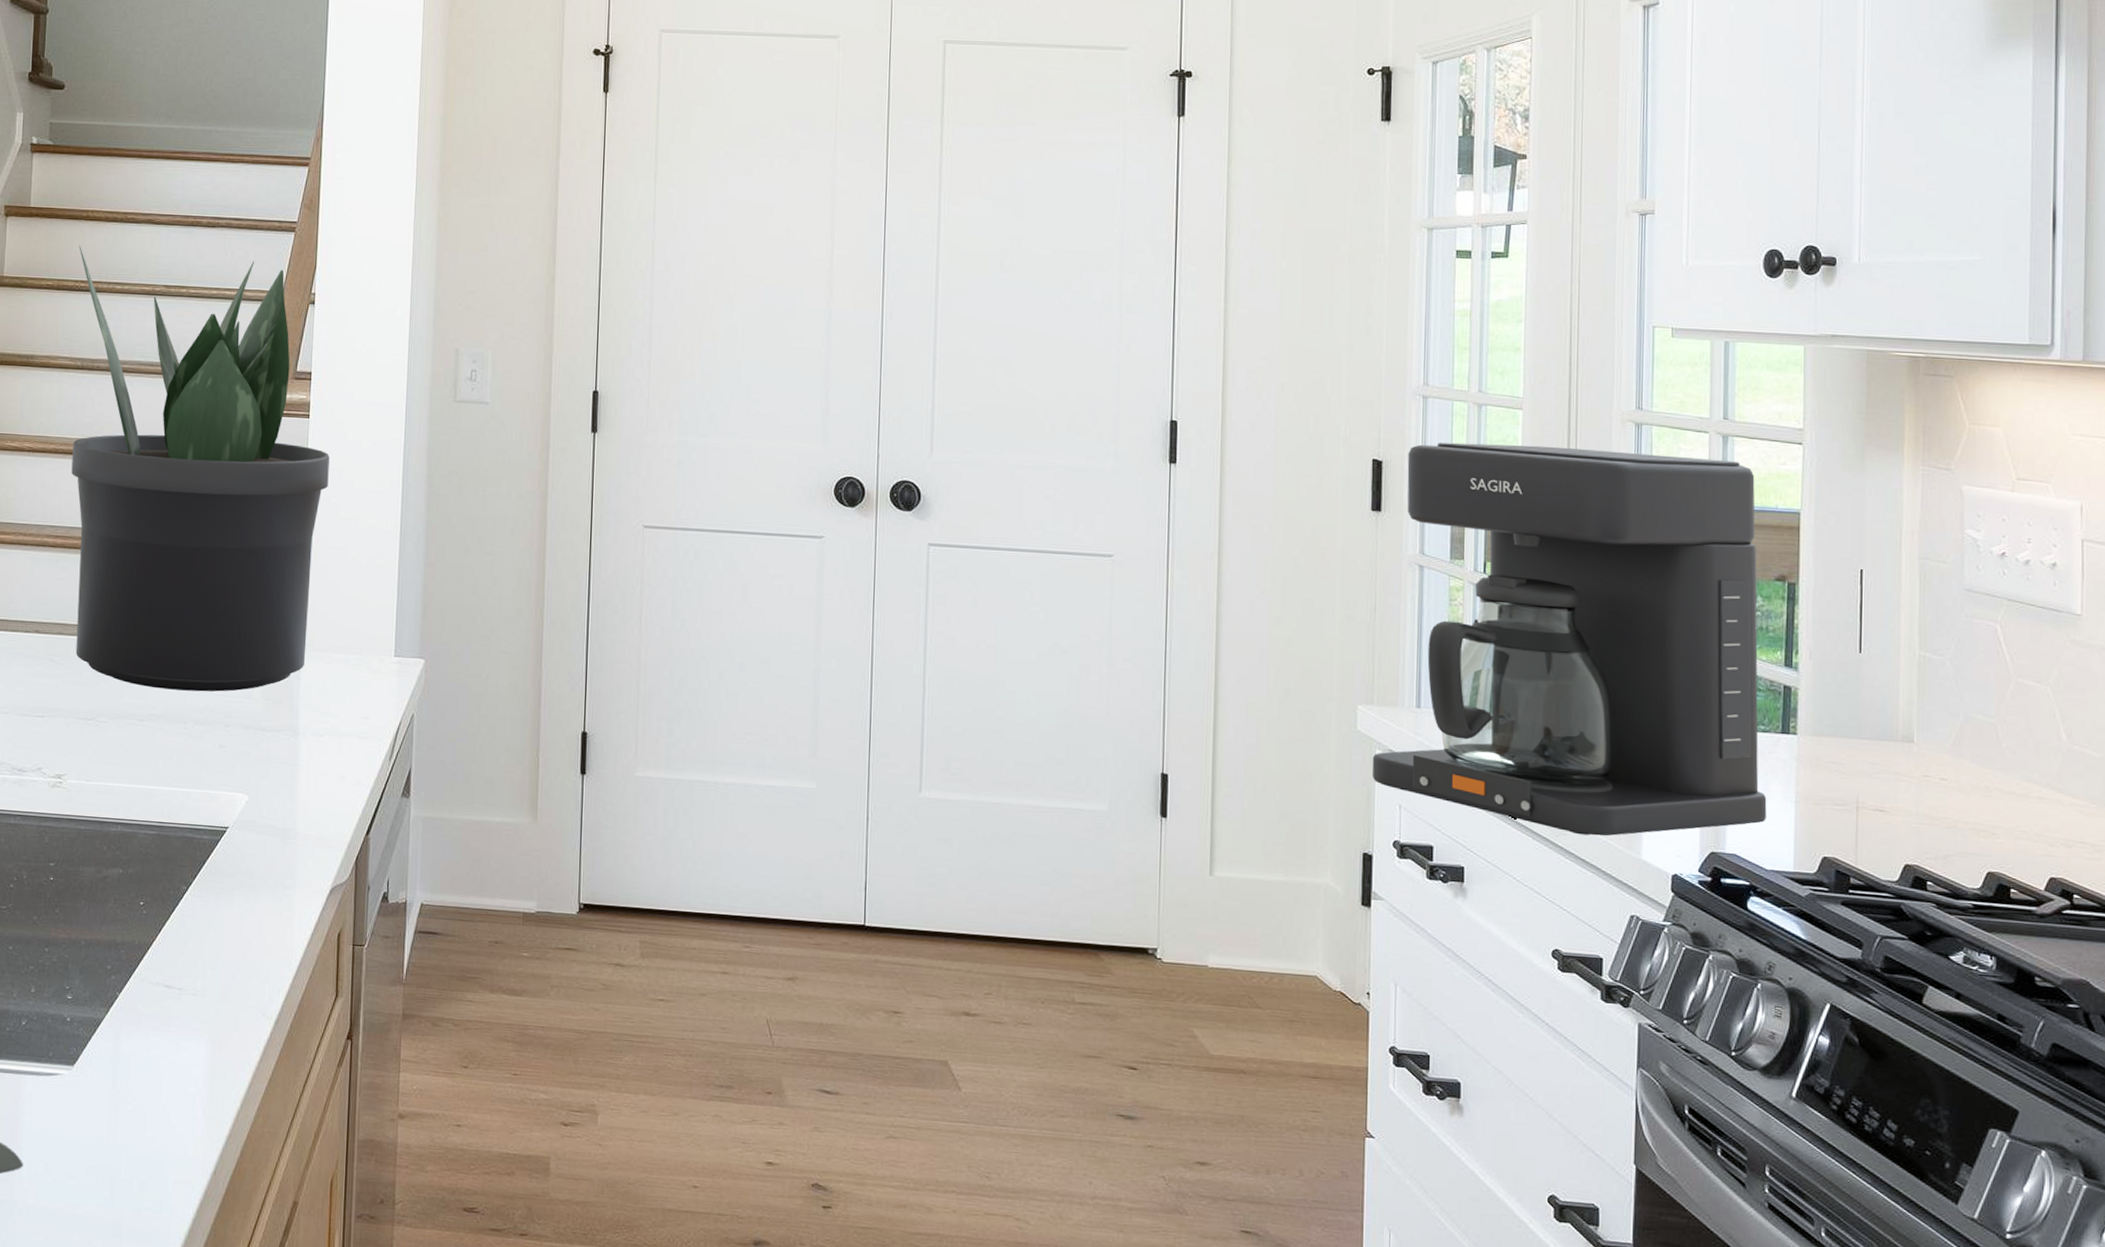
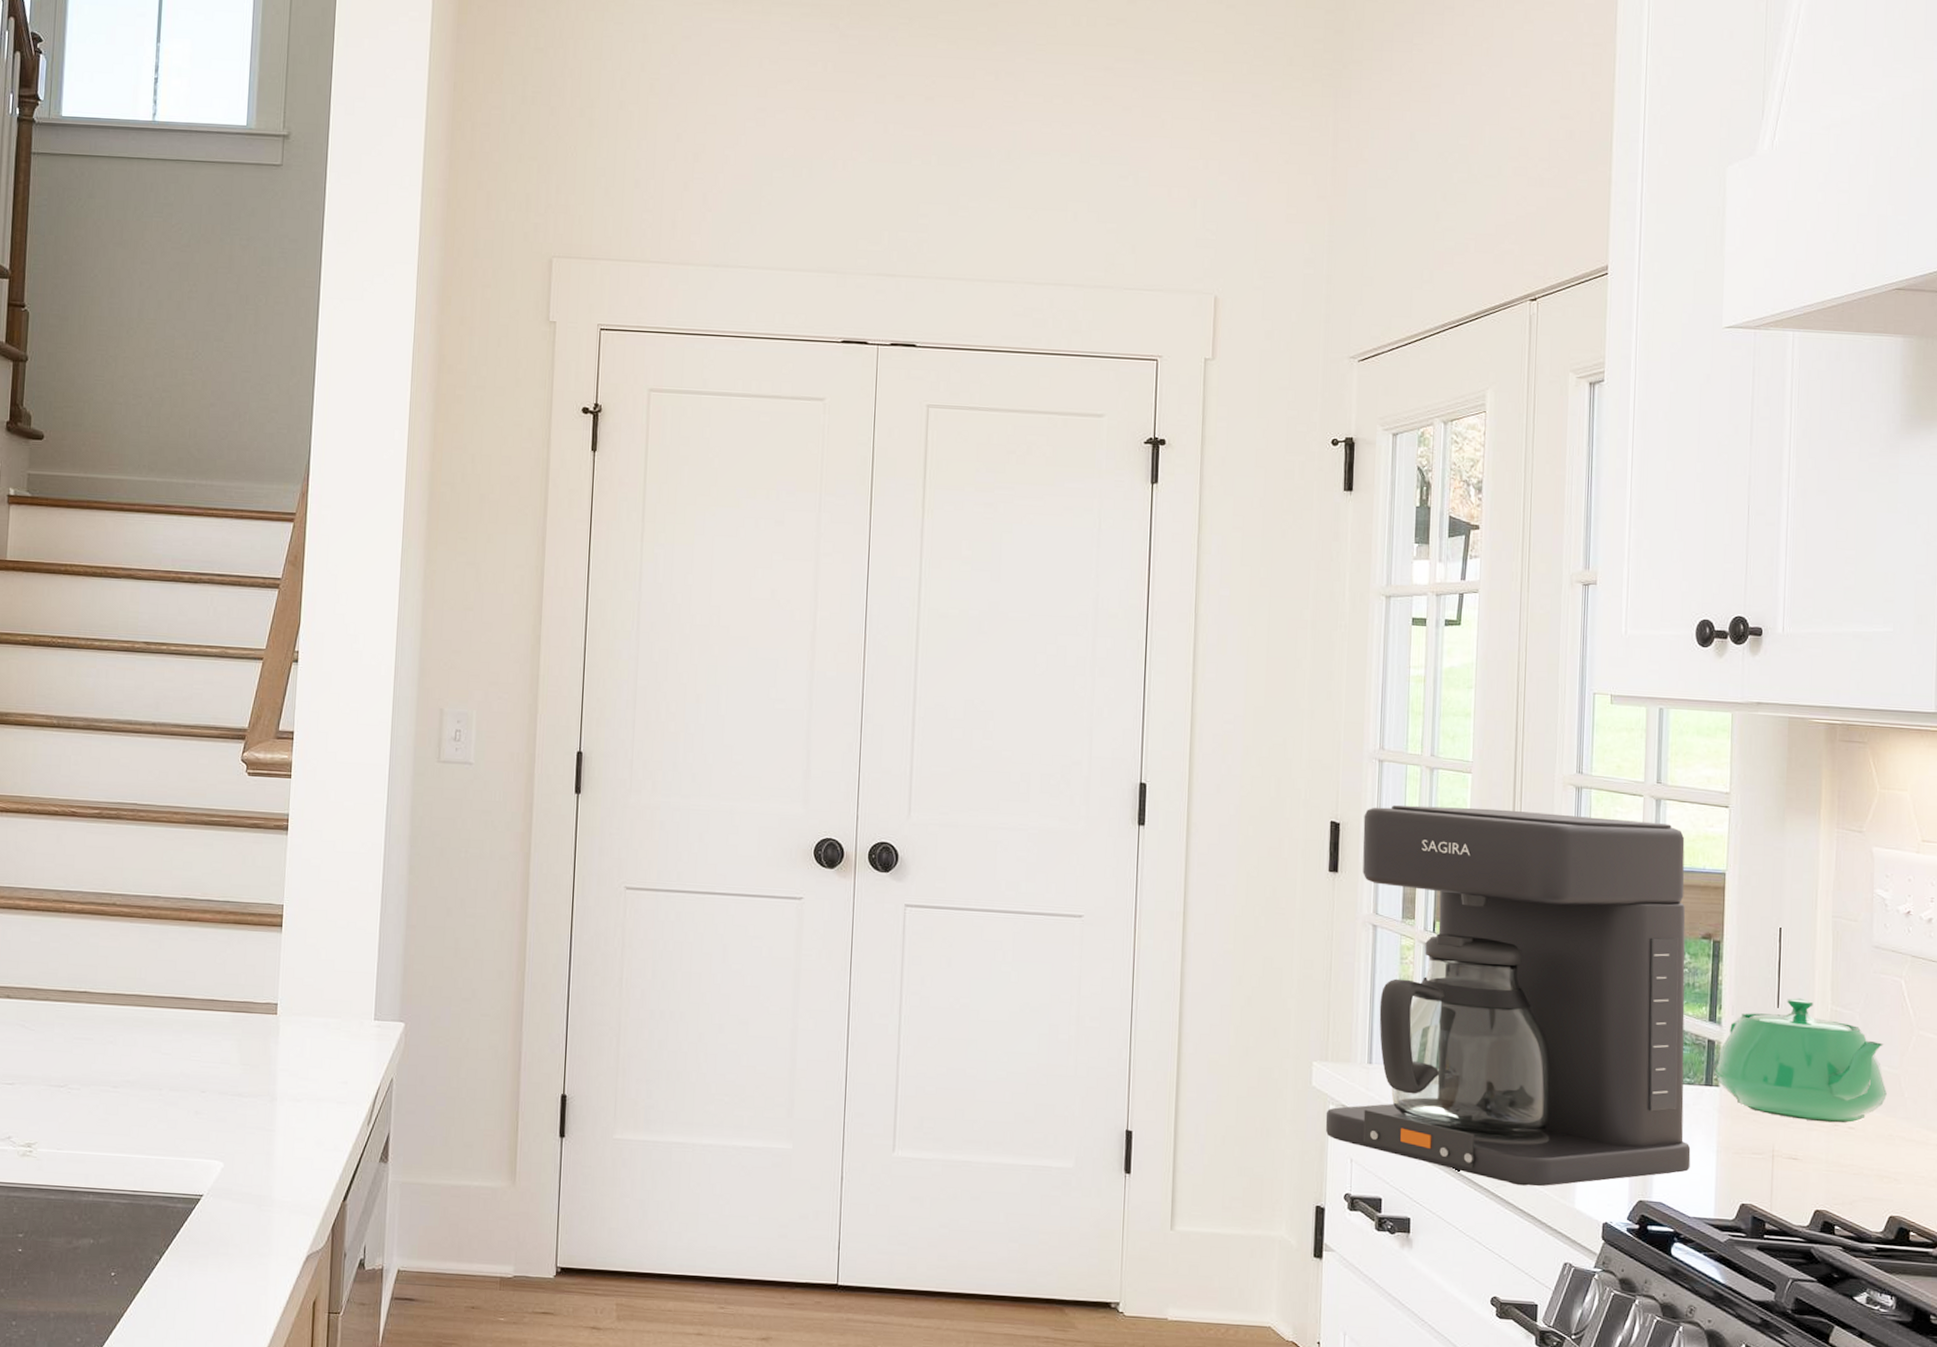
planter: present [71,245,330,692] -> none [46,600,311,1057]
teapot: none [1791,643,1982,774] -> present [1714,998,1887,1123]

